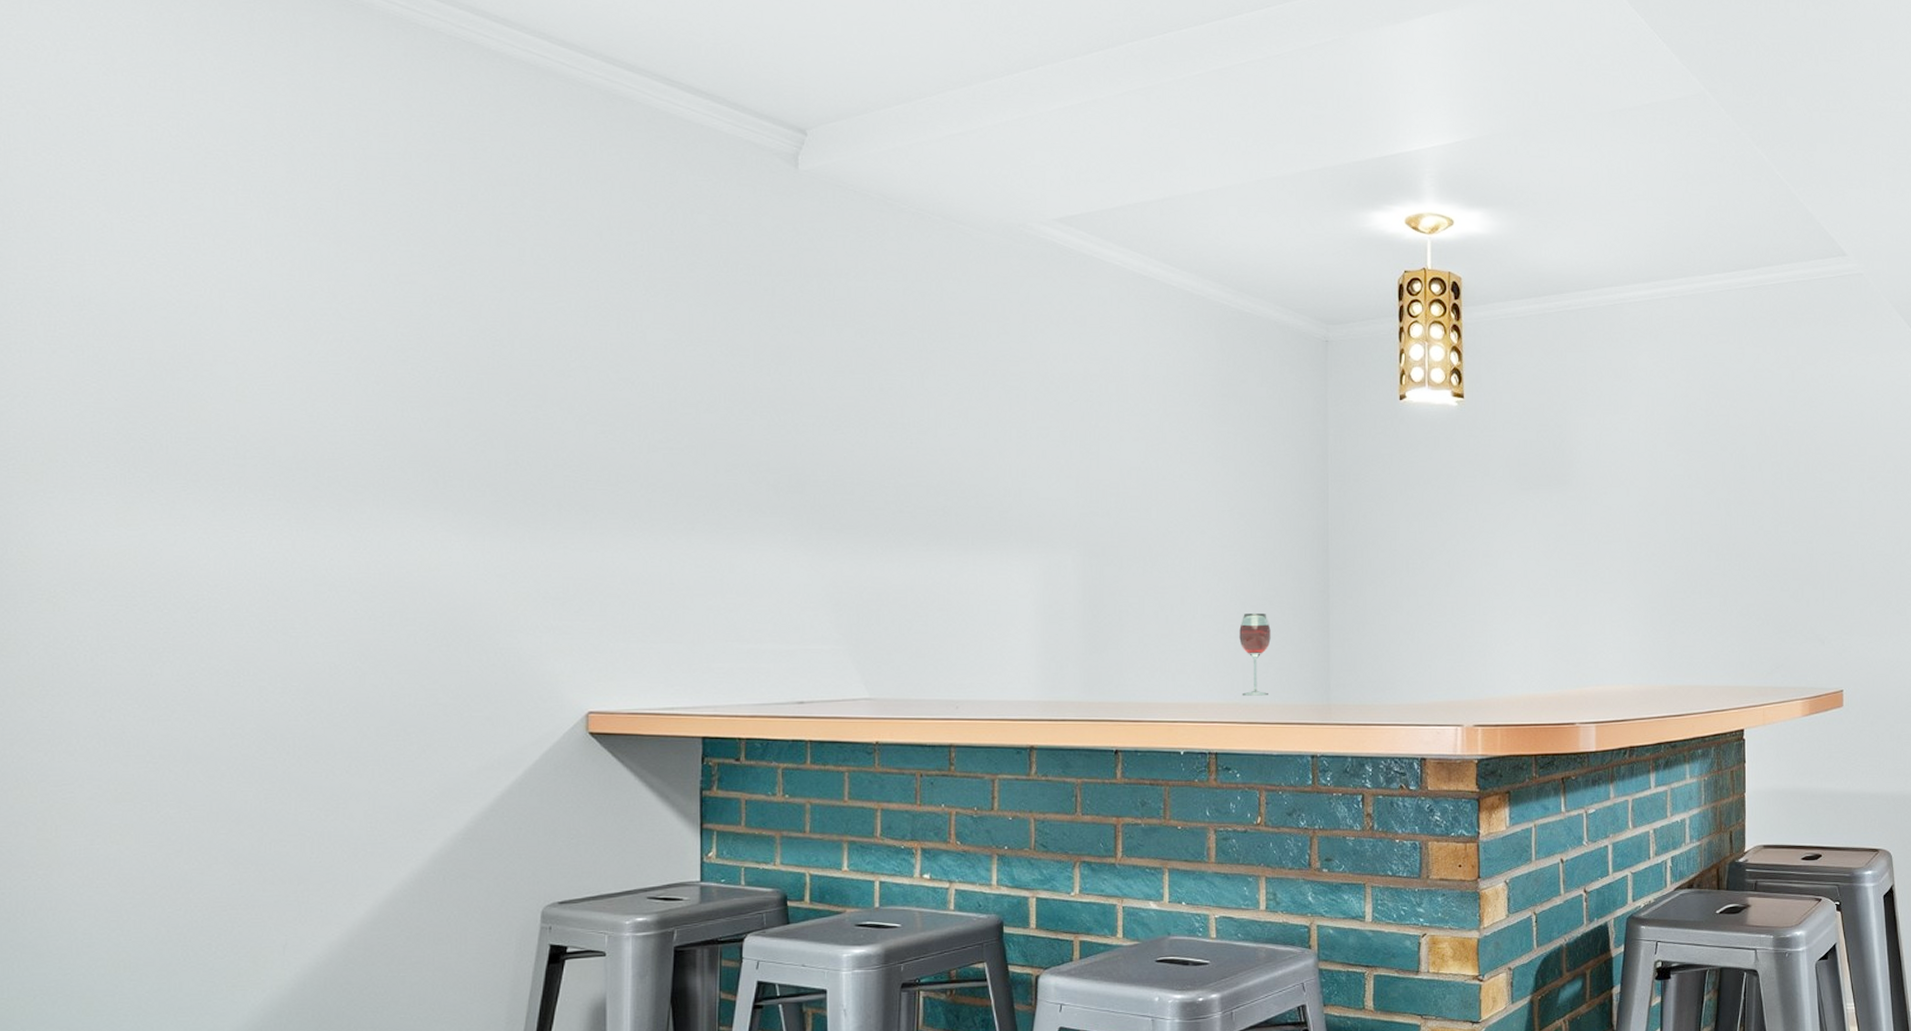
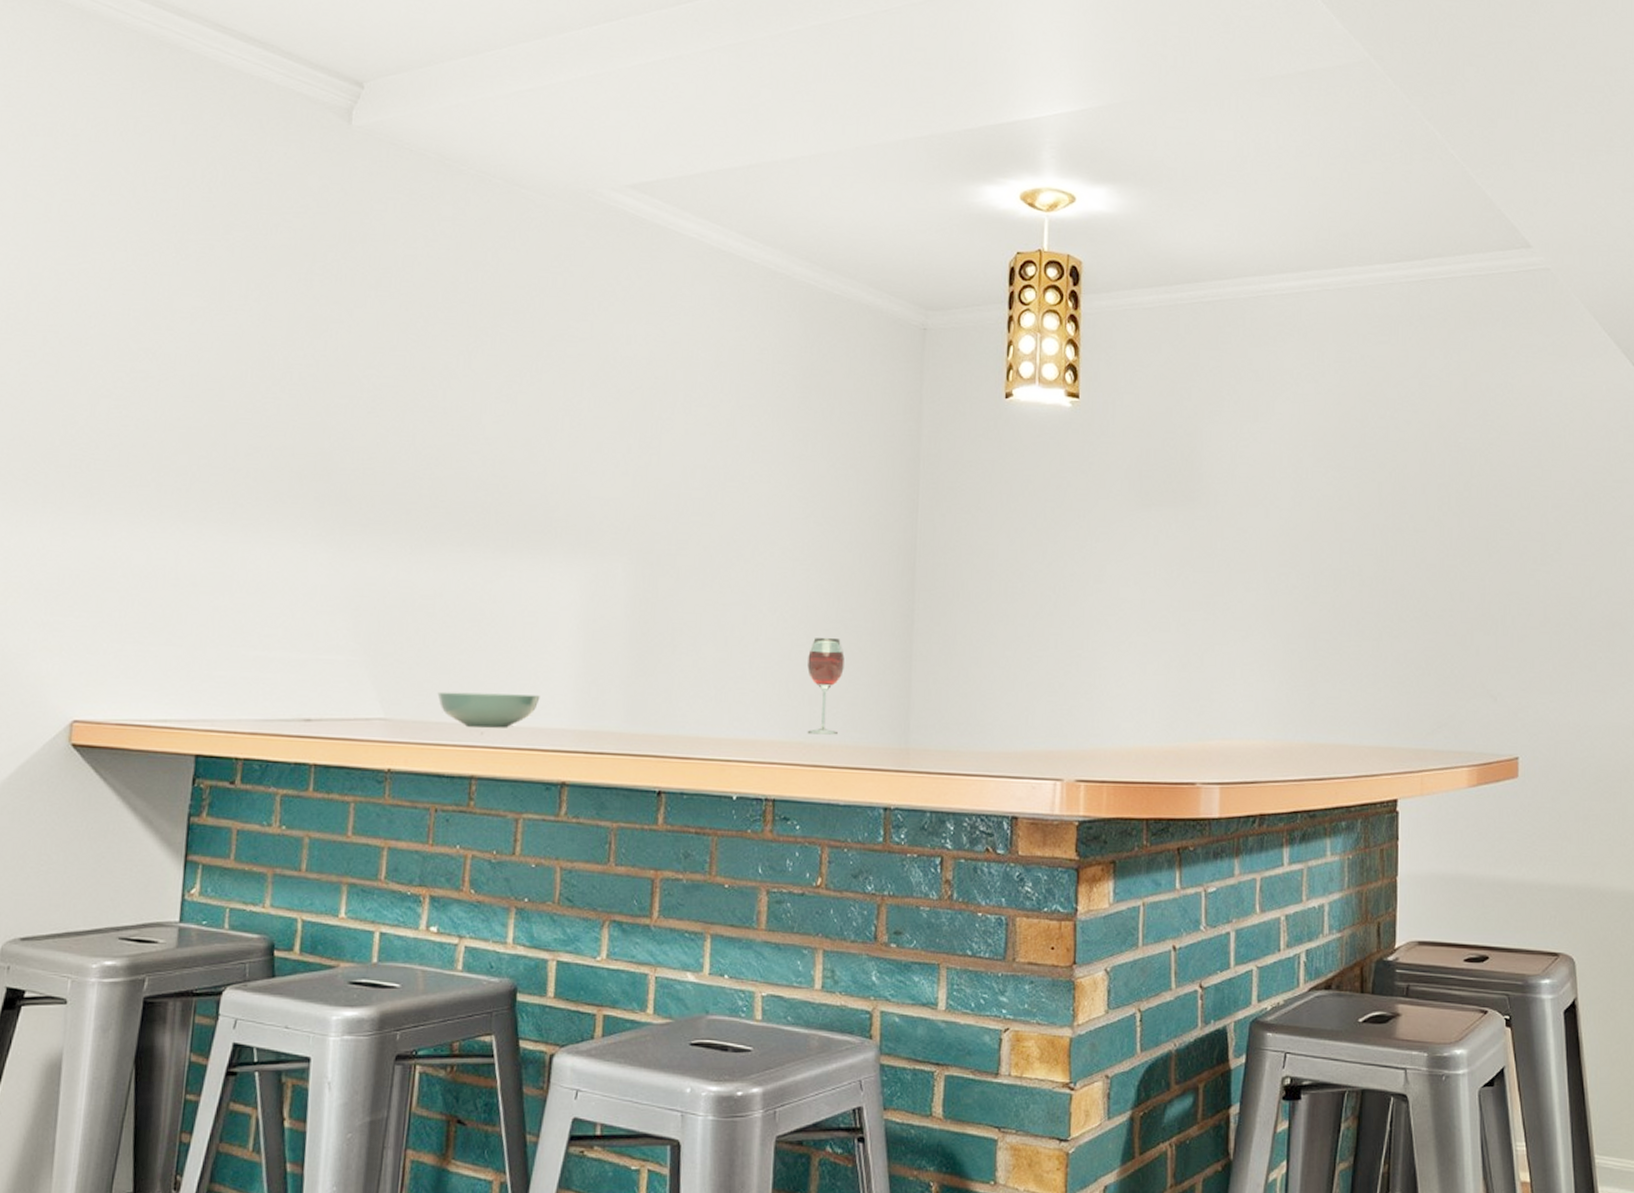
bowl: none [915,673,1006,704] -> present [437,691,540,729]

